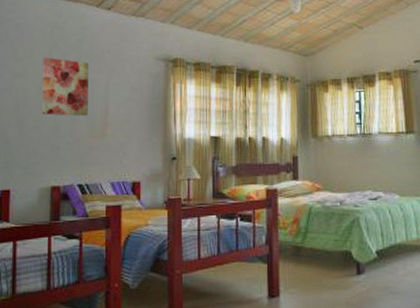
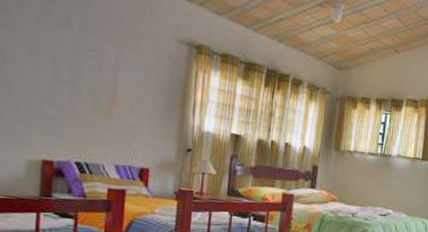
wall art: present [41,57,88,117] -> none [33,11,96,90]

